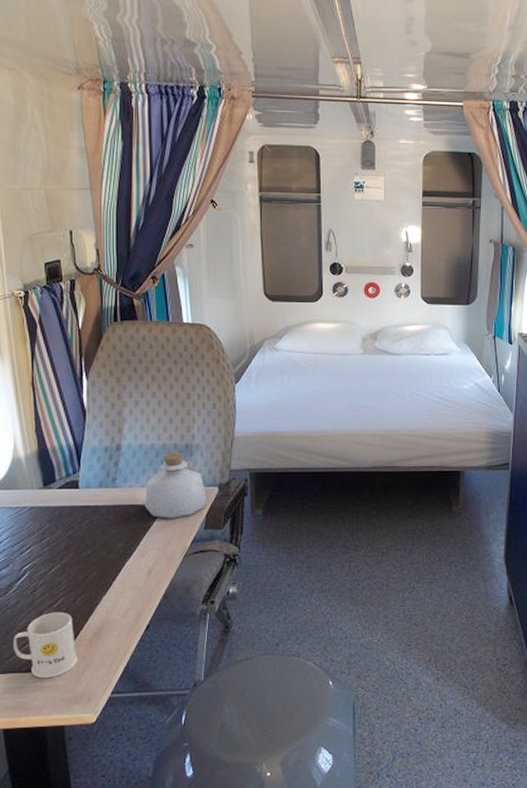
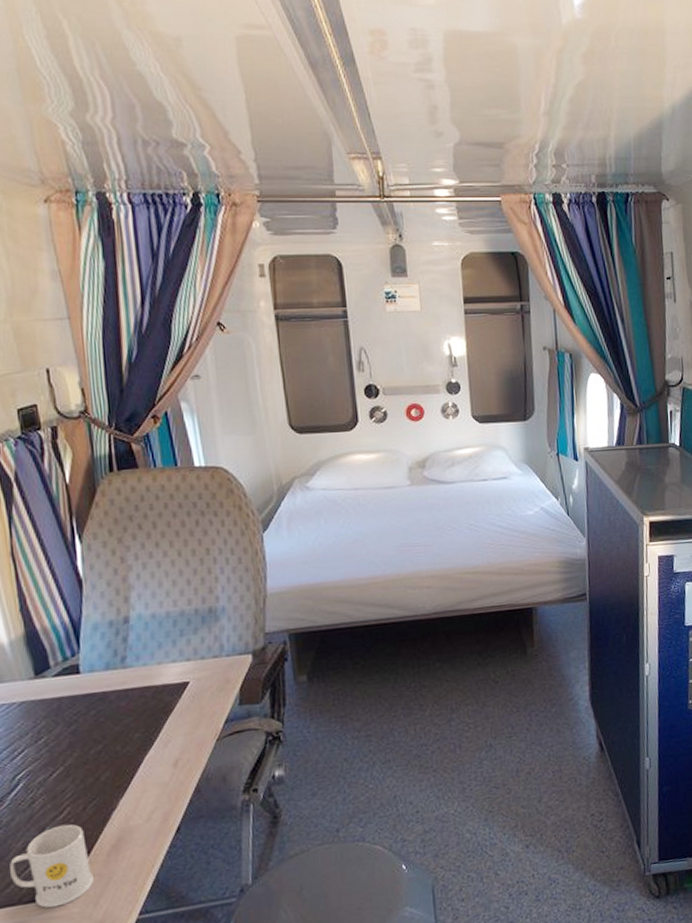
bottle: present [144,452,207,519] -> none [162,618,240,699]

